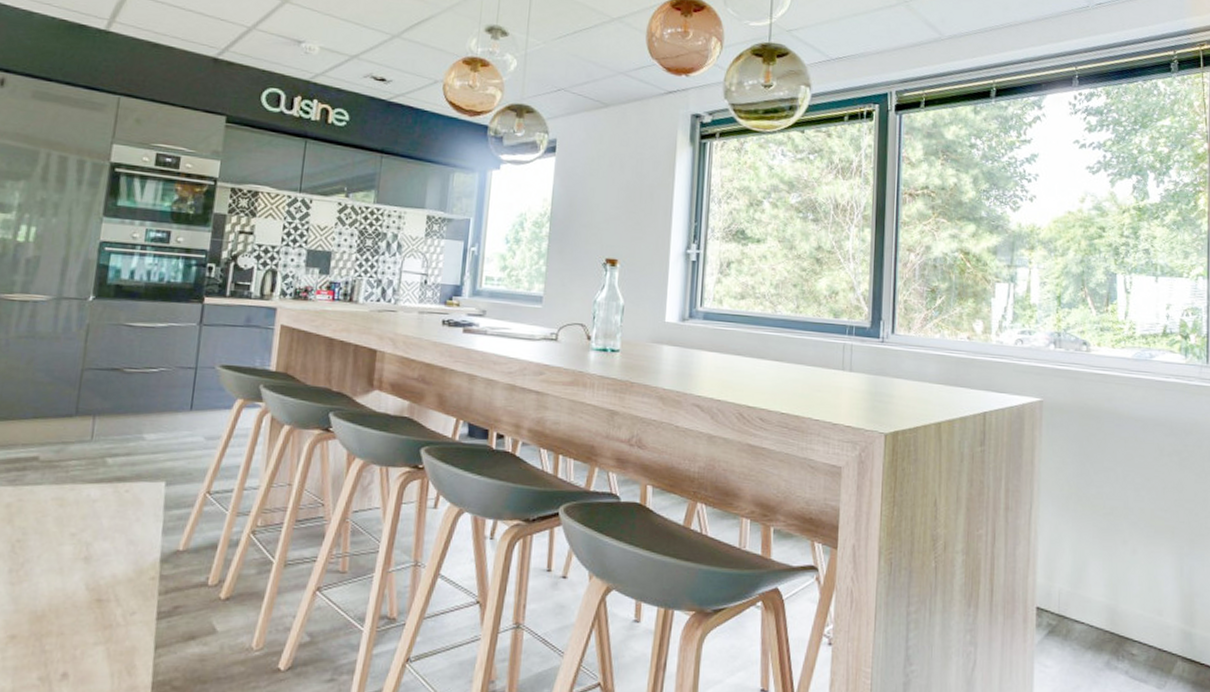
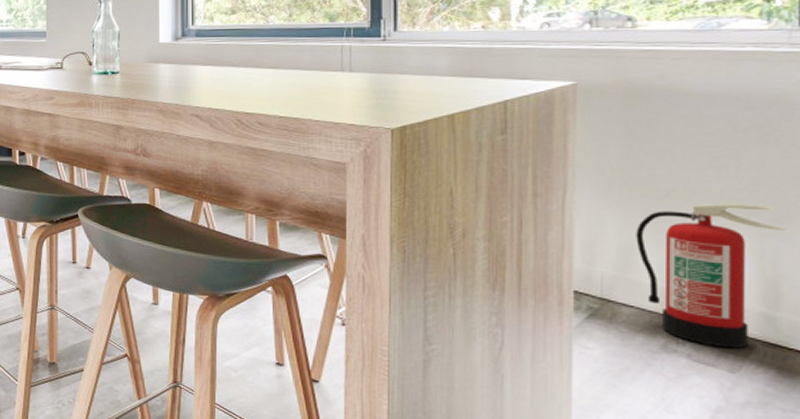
fire extinguisher: none [1087,522,1198,664] -> present [636,203,786,349]

